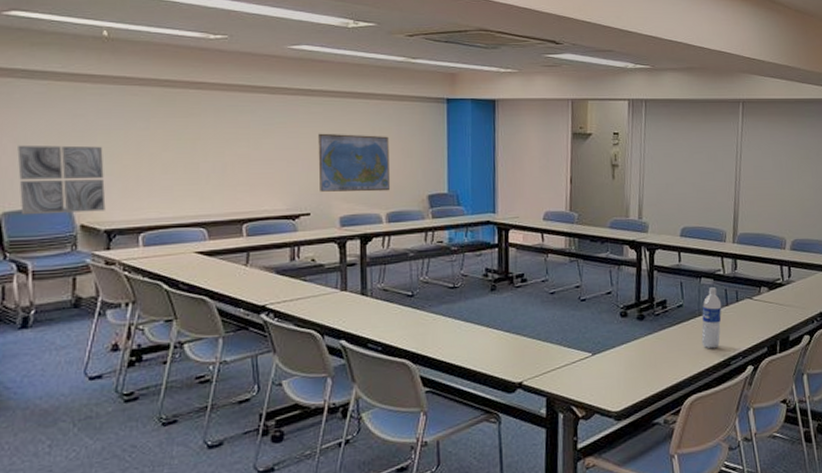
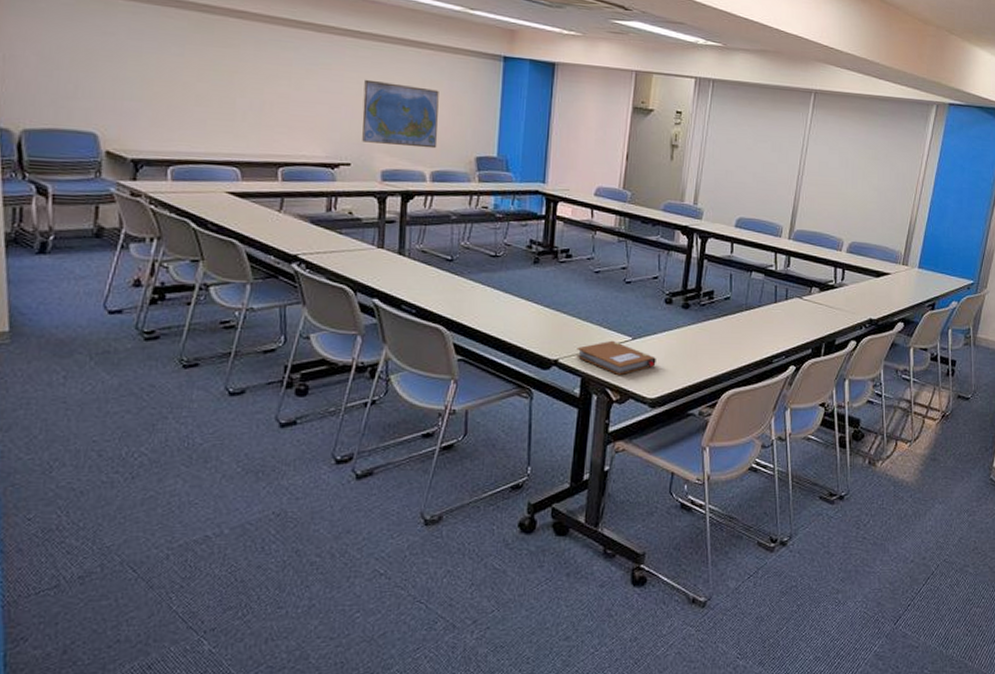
wall art: present [17,145,106,215] -> none [40,58,134,139]
notebook: none [539,358,618,393] -> present [576,340,656,376]
water bottle: present [701,287,722,349] -> none [745,283,770,345]

